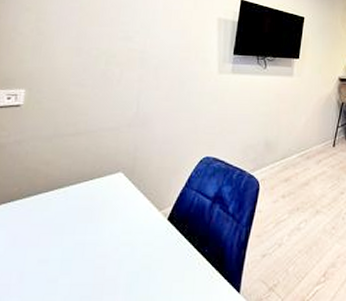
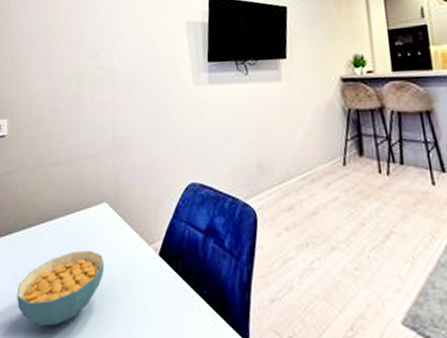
cereal bowl: none [11,216,113,290] -> present [17,250,105,326]

